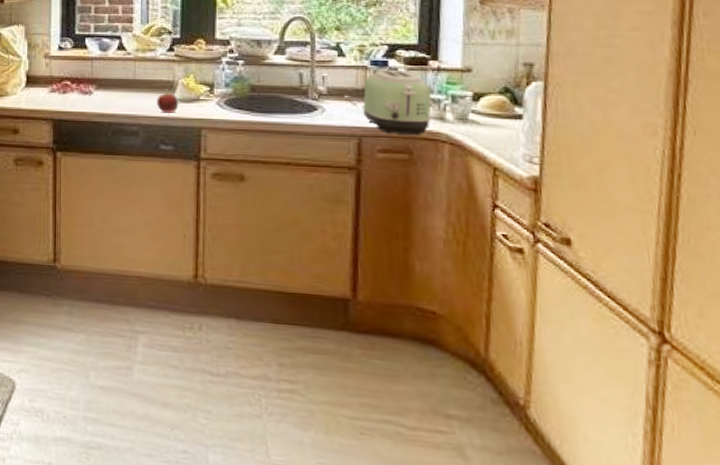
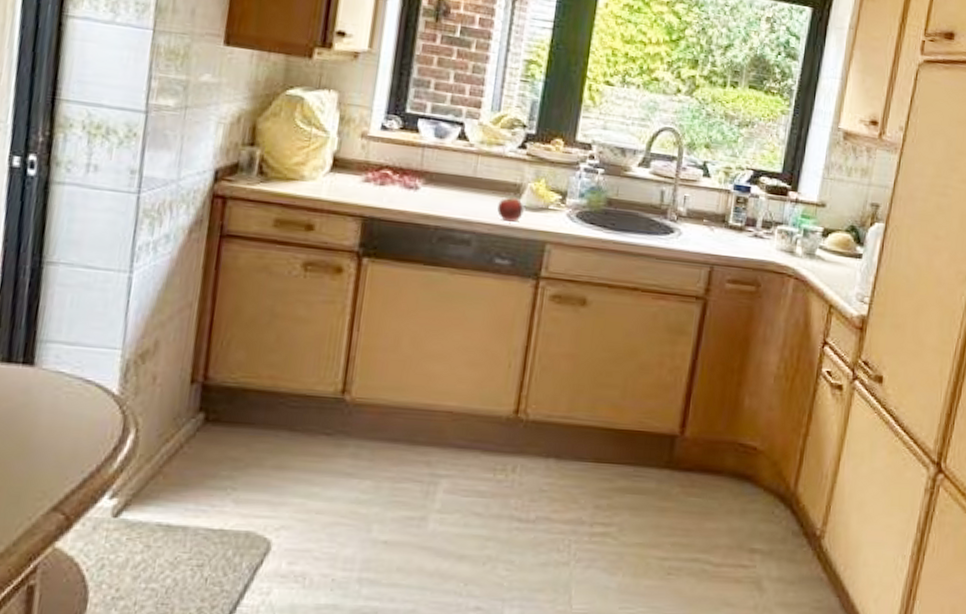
toaster: present [362,69,431,135] -> none [718,195,786,267]

